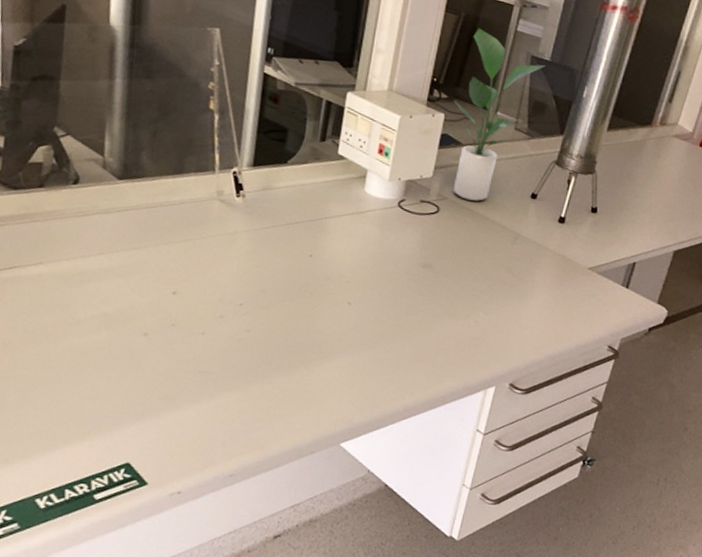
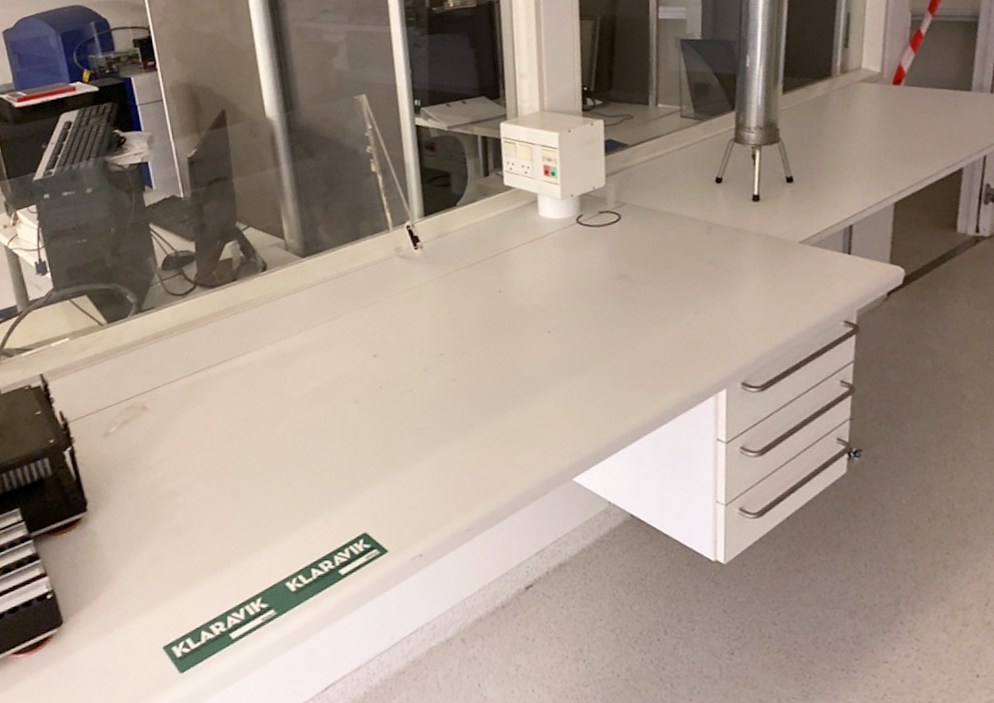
potted plant: present [453,28,546,201] -> none [610,26,698,201]

